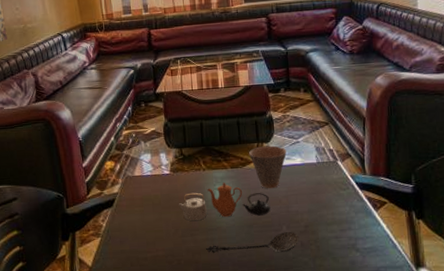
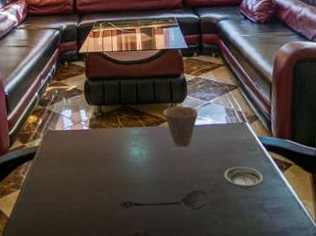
teapot: present [178,183,271,221] -> none [95,140,183,176]
saucer: none [314,206,357,230] -> present [224,166,264,189]

